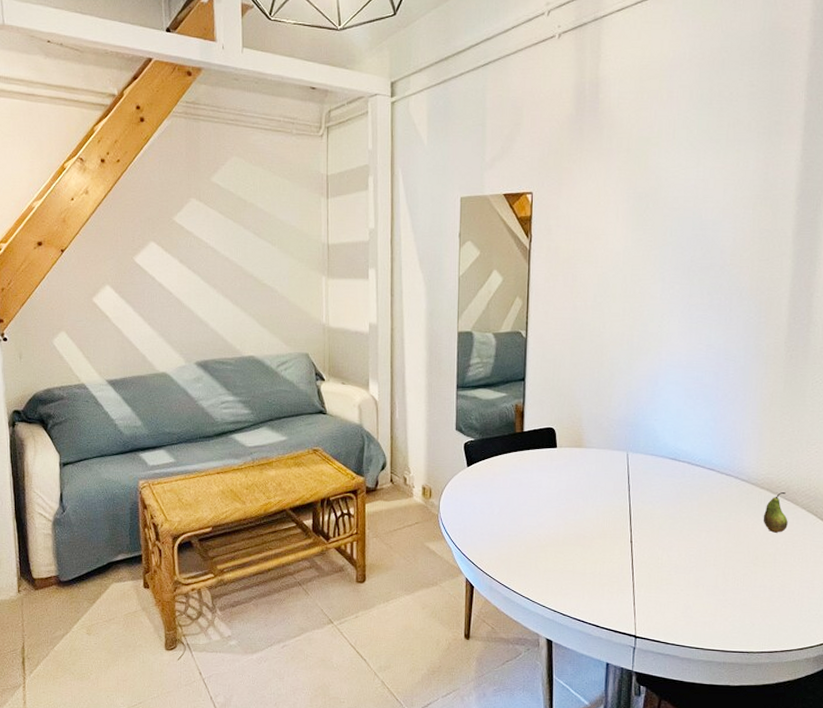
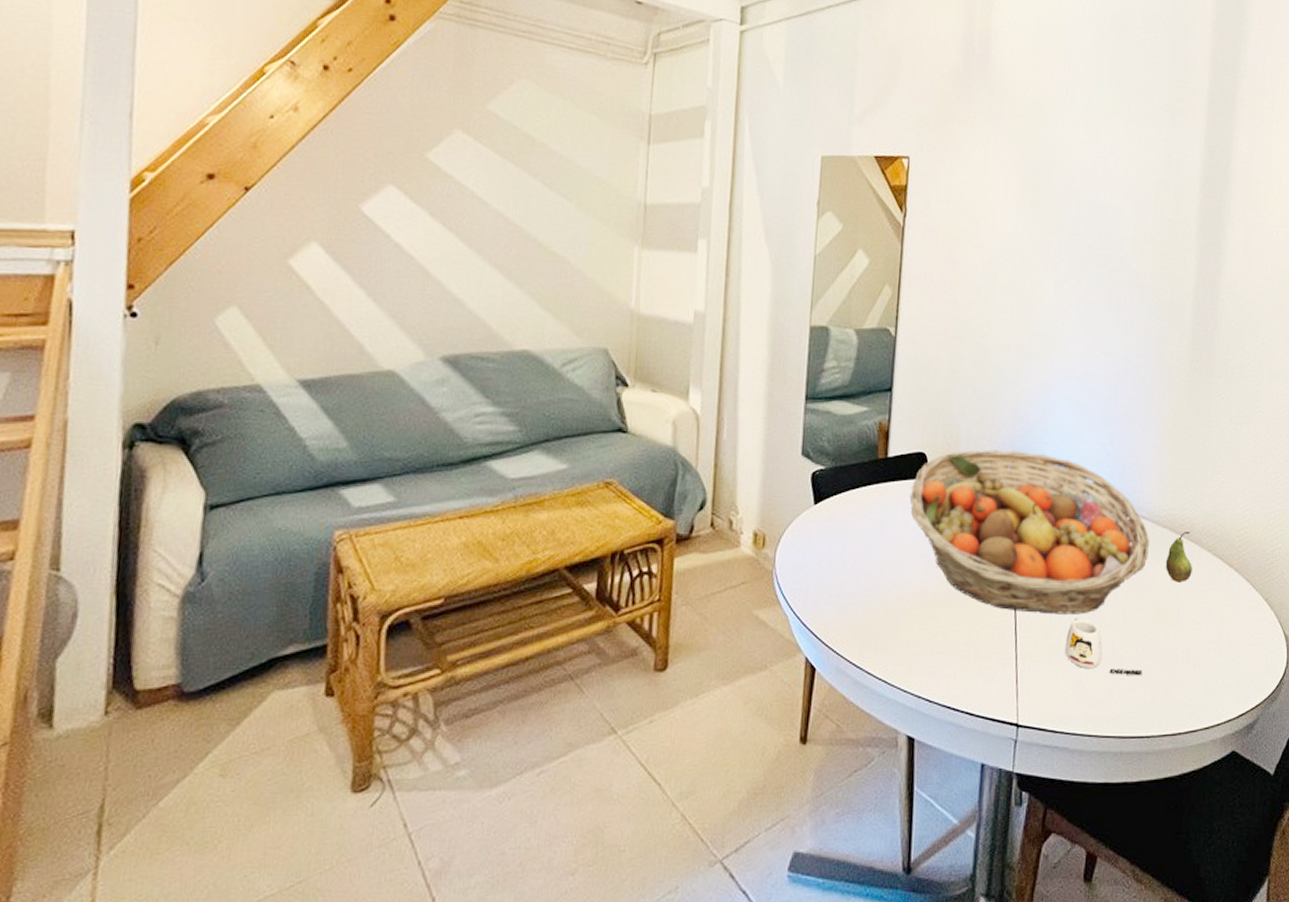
fruit basket: none [542,425,748,555] -> present [909,450,1149,615]
mug: none [675,557,743,605] -> present [1065,617,1143,676]

